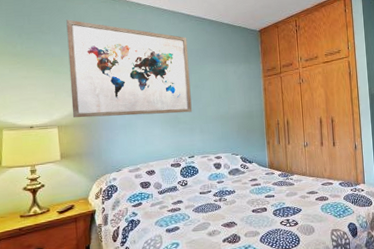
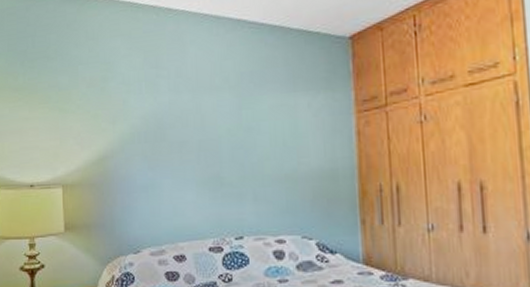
wall art: present [66,19,192,118] -> none [76,38,242,175]

